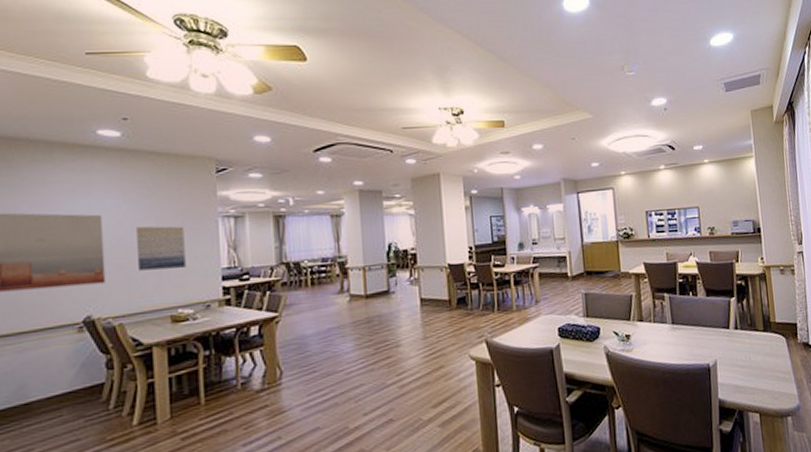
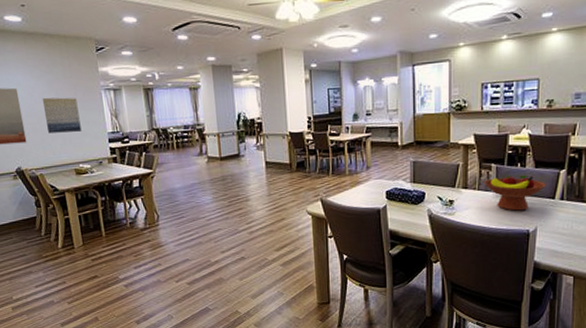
fruit bowl: none [658,304,719,344] -> present [483,174,546,211]

